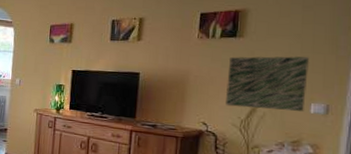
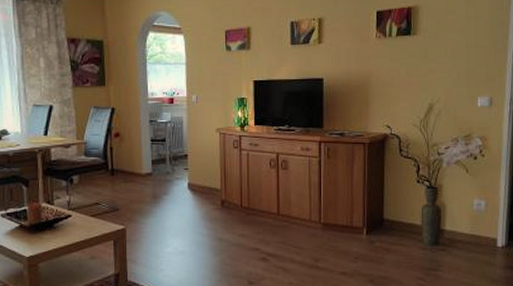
wall art: present [225,56,310,111] -> none [405,51,475,107]

